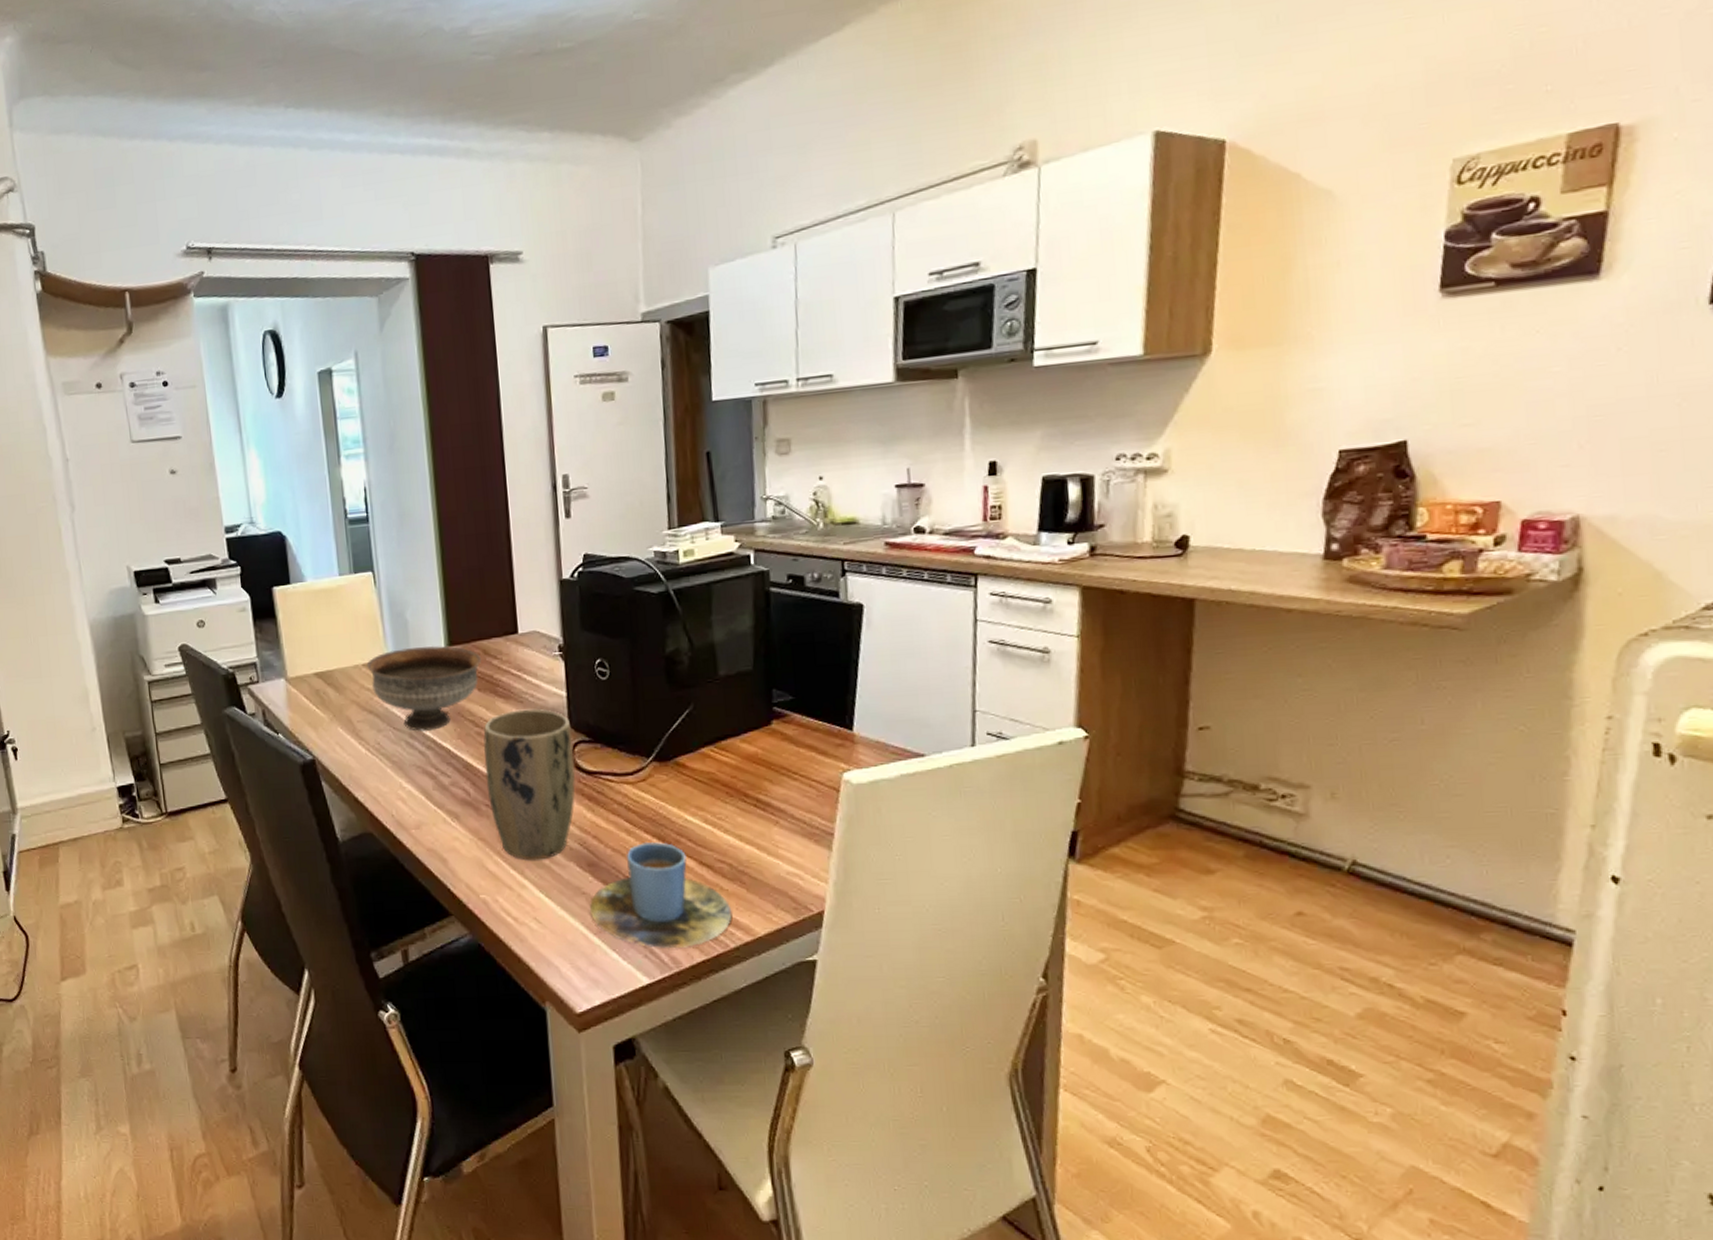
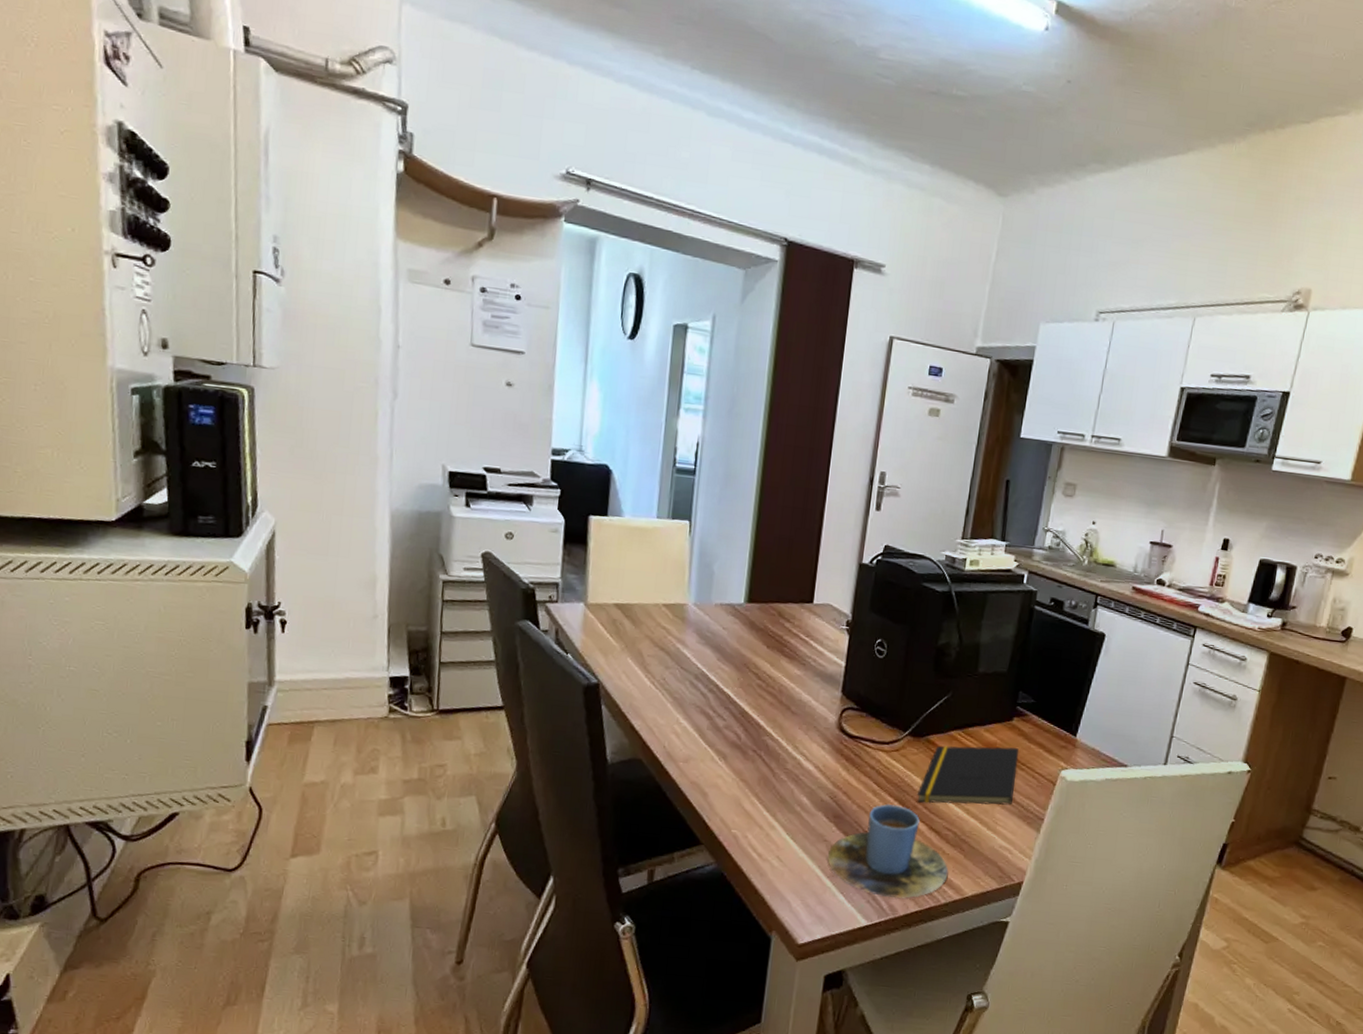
bowl: present [366,645,482,731] -> none [667,596,776,676]
plant pot: present [483,708,576,860] -> none [757,670,844,806]
notepad: none [676,756,791,836] -> present [916,746,1019,805]

